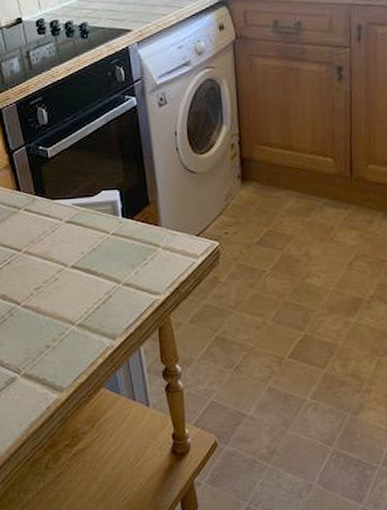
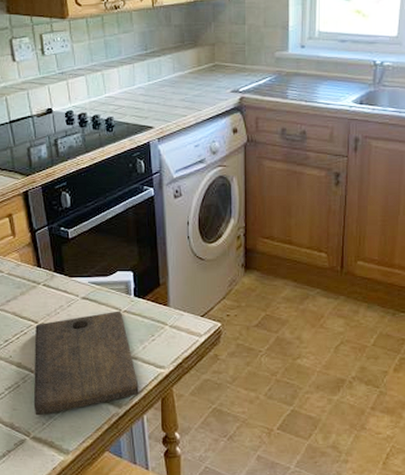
cutting board: none [19,233,134,351] -> present [33,310,139,416]

